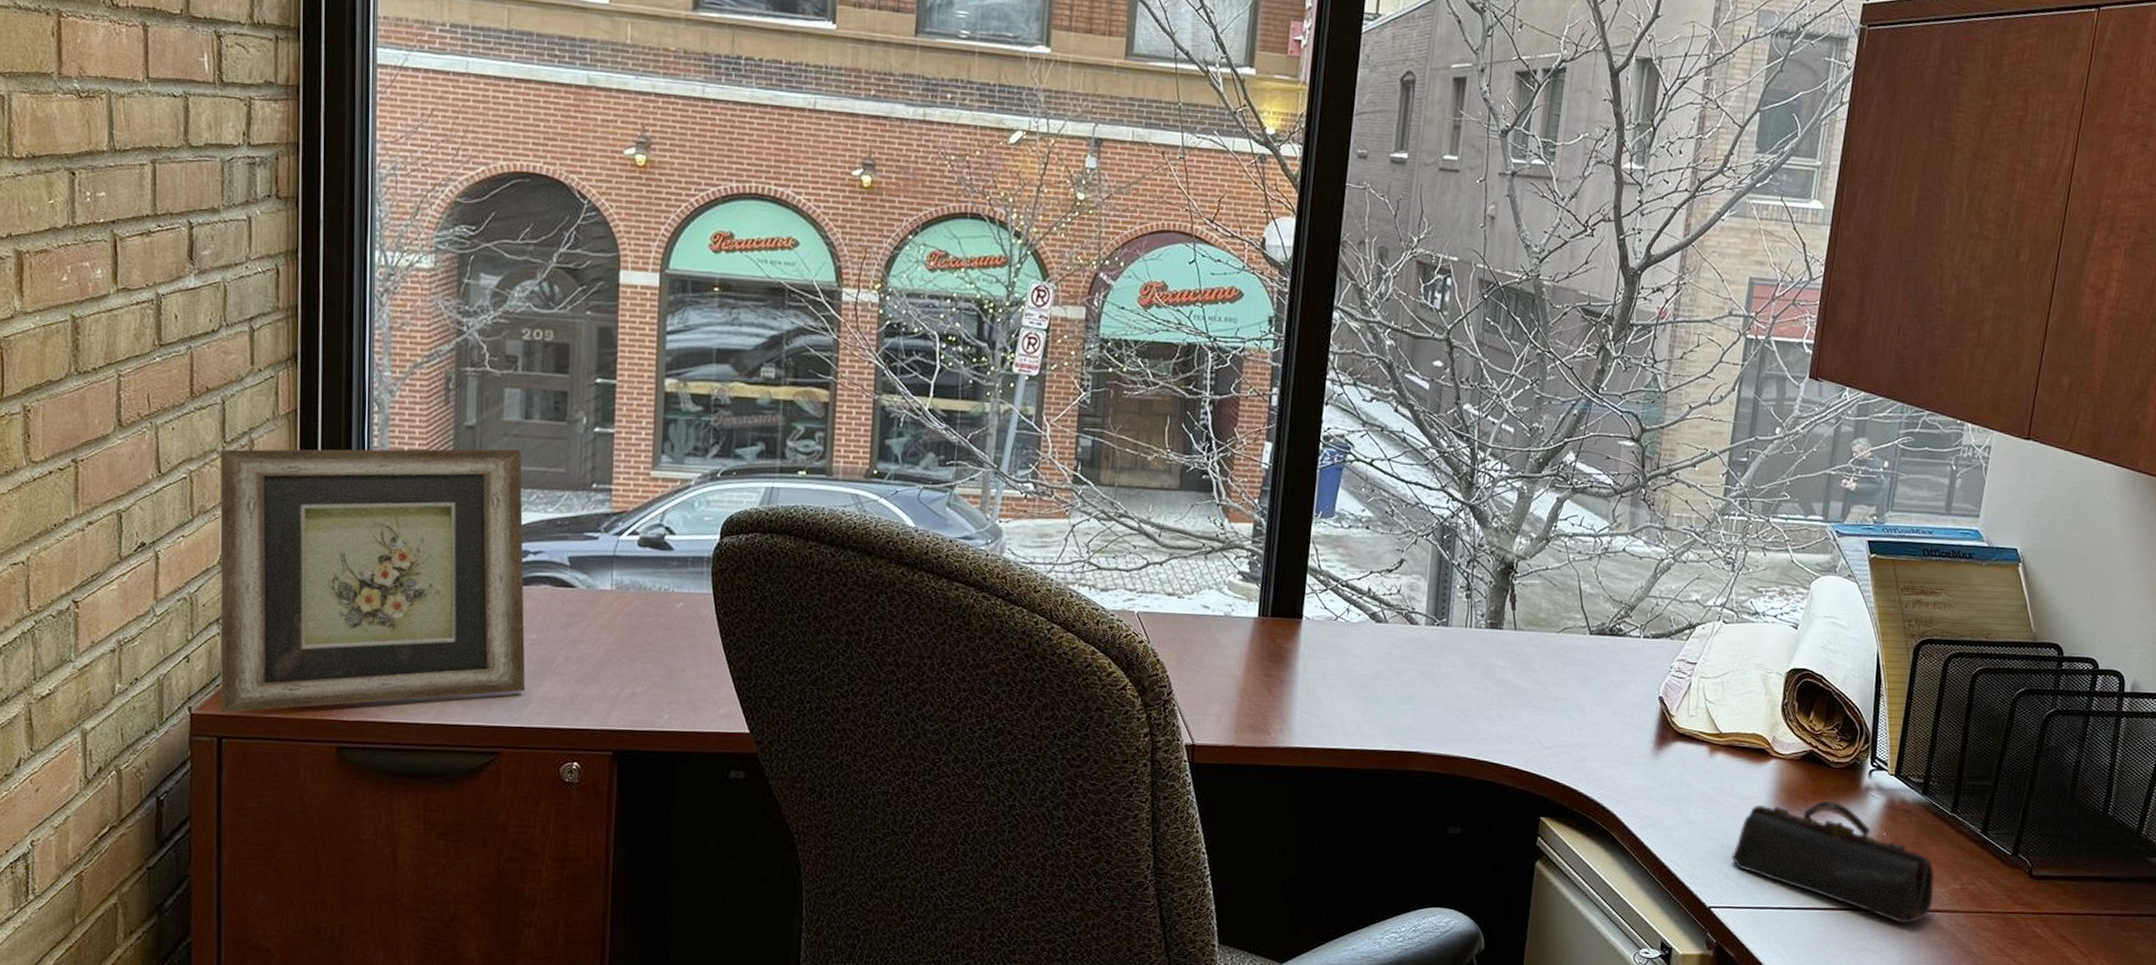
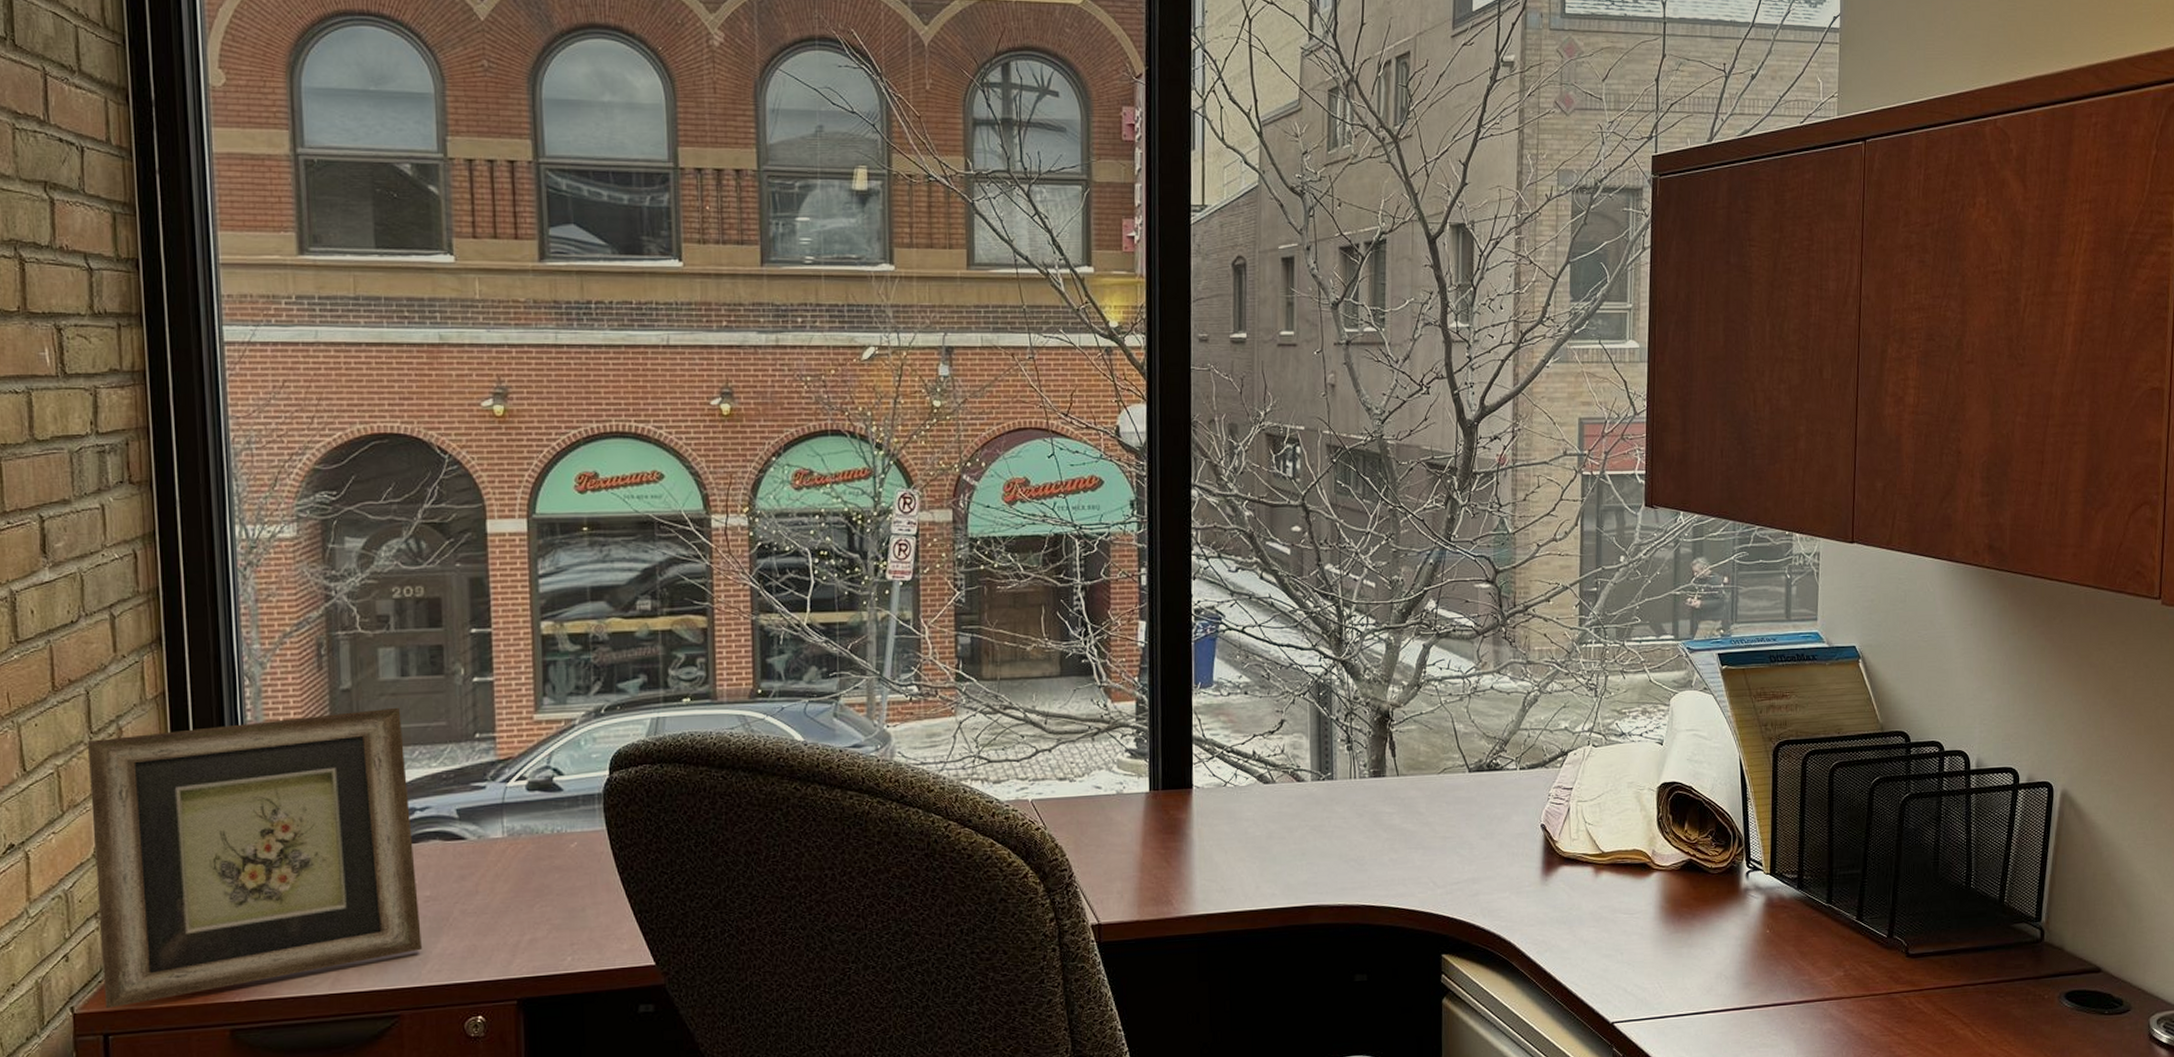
pencil case: present [1731,800,1935,924] -> none [1627,905,1821,1016]

